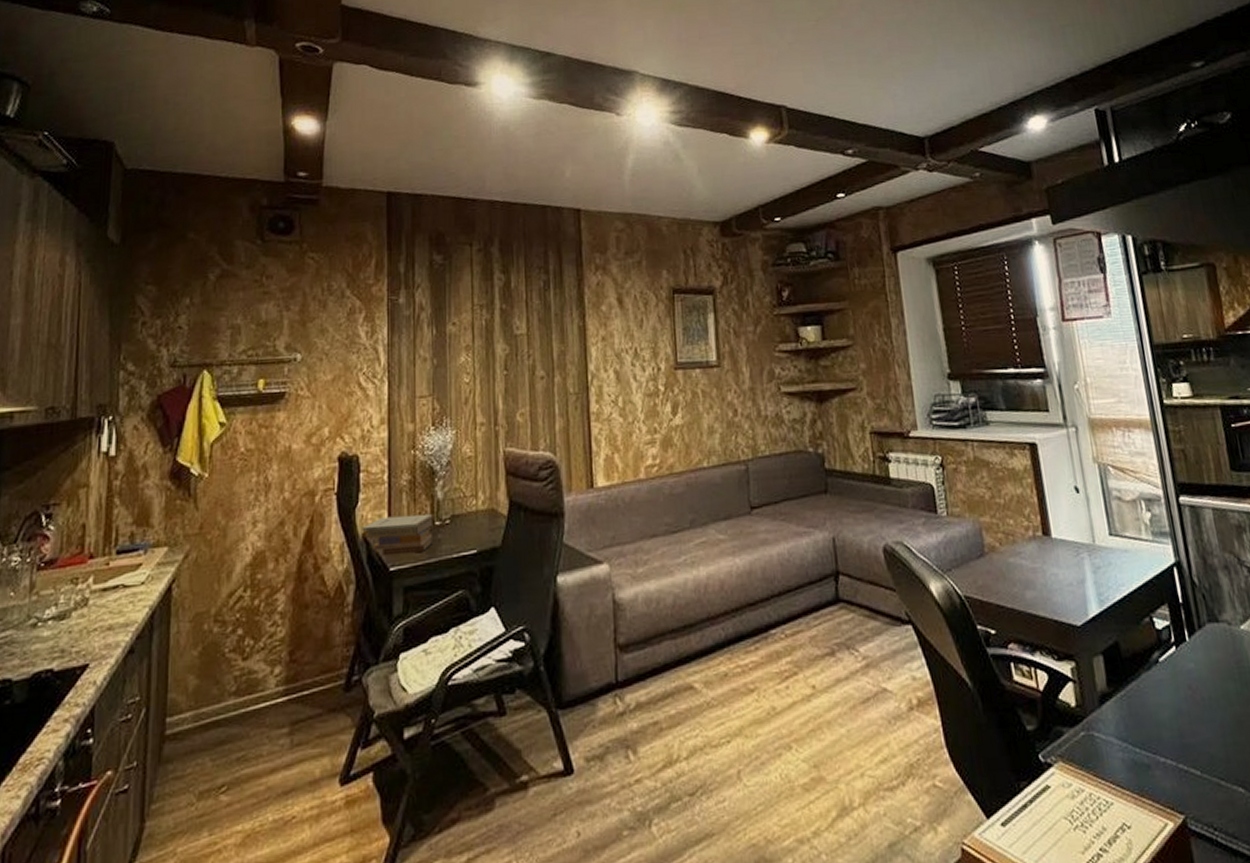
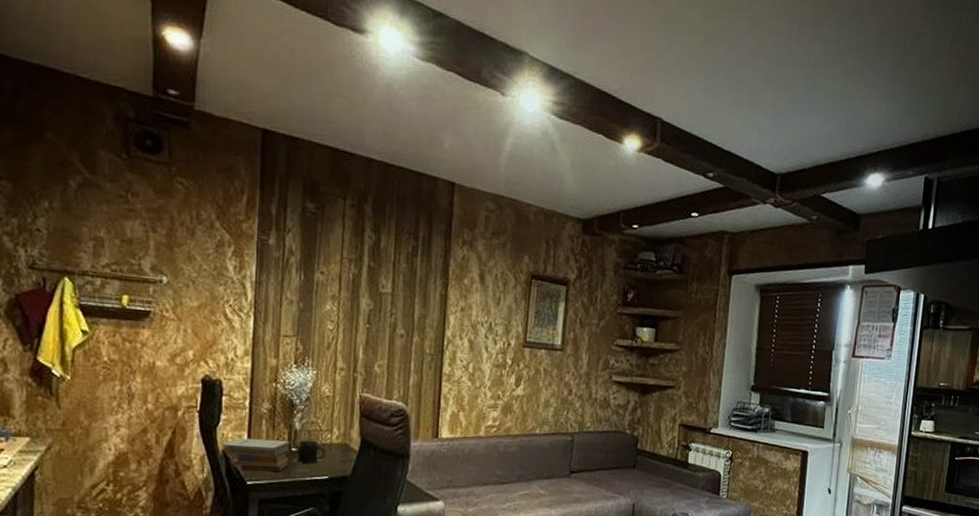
mug: none [441,509,473,538] -> present [297,440,327,463]

